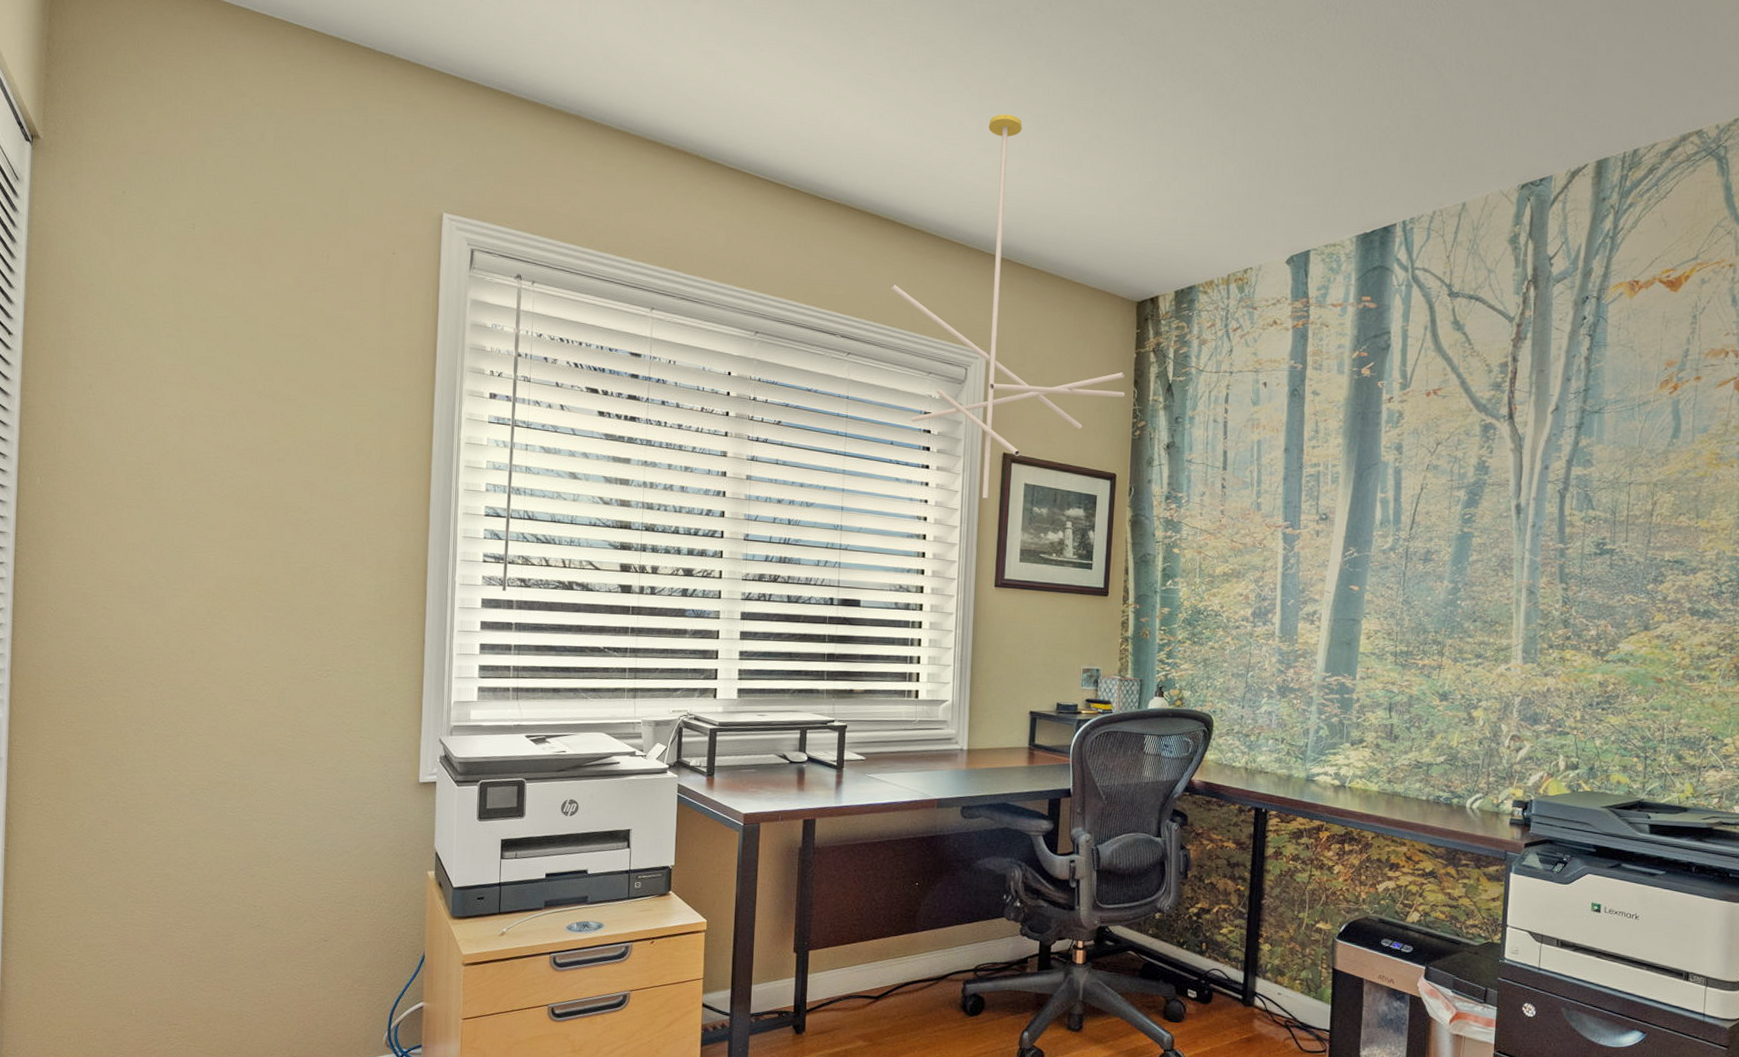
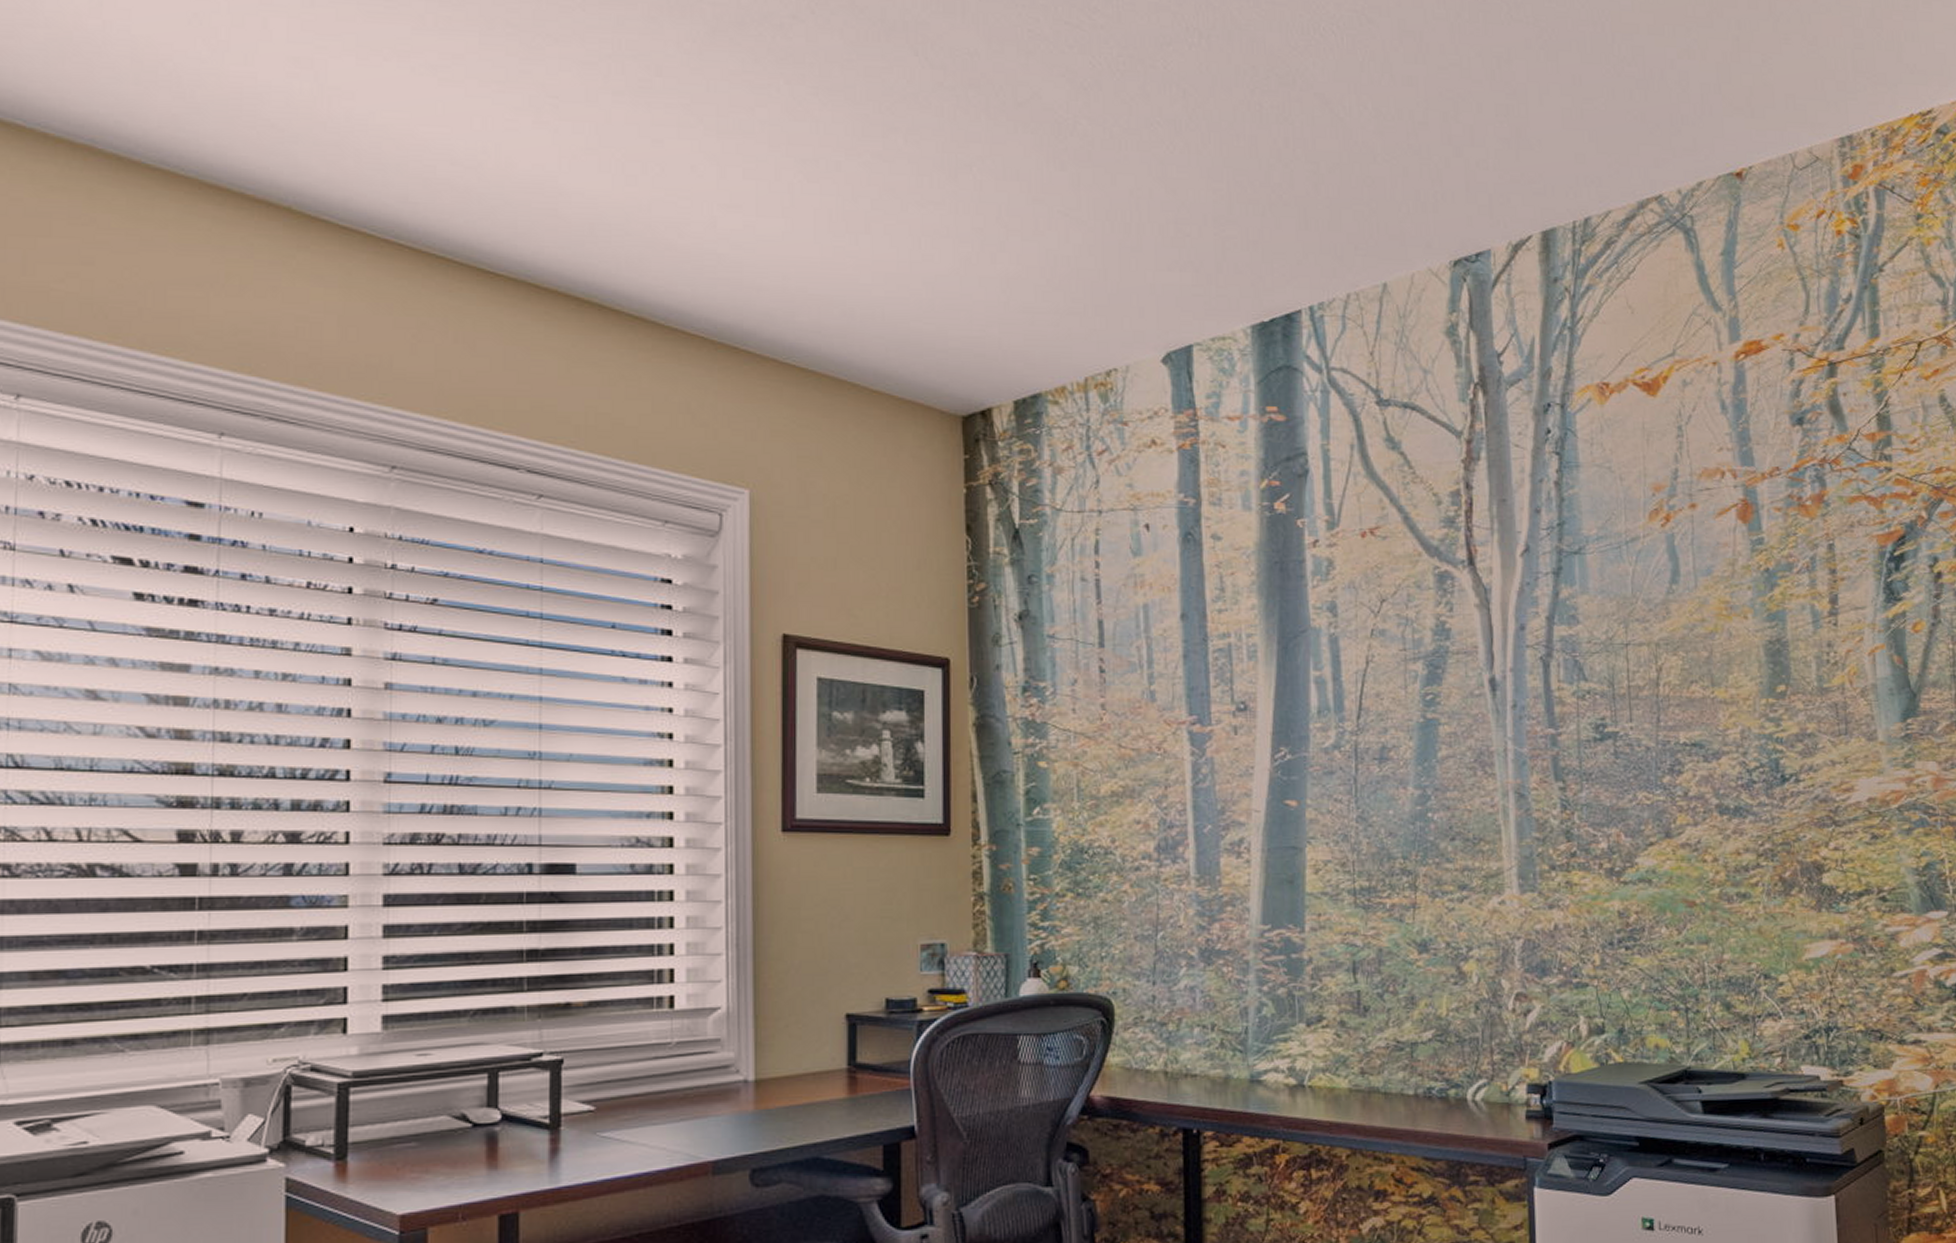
ceiling light fixture: present [891,114,1126,499] -> none [601,157,955,703]

